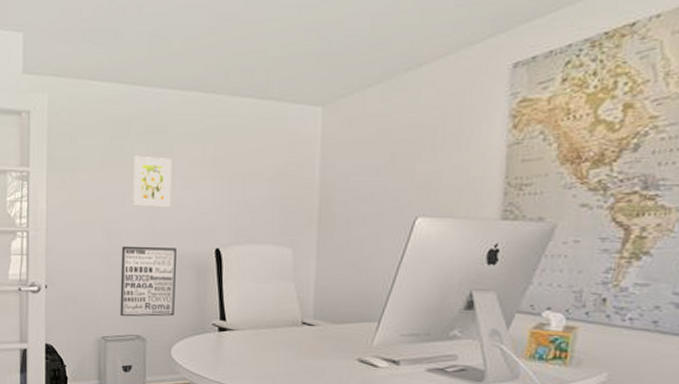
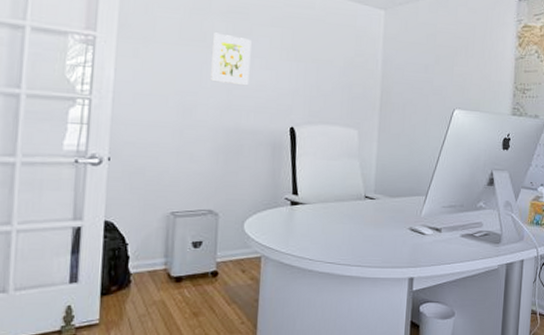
wall art: present [120,246,176,317] -> none [192,120,253,192]

